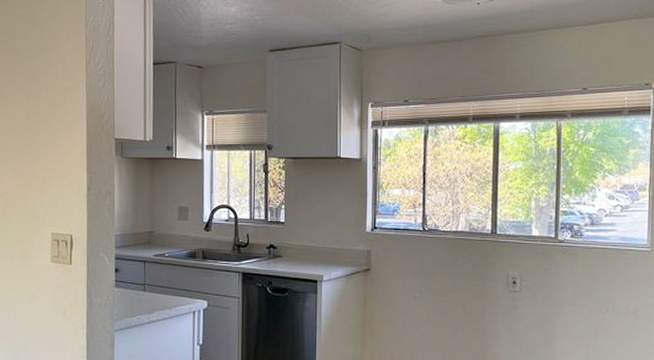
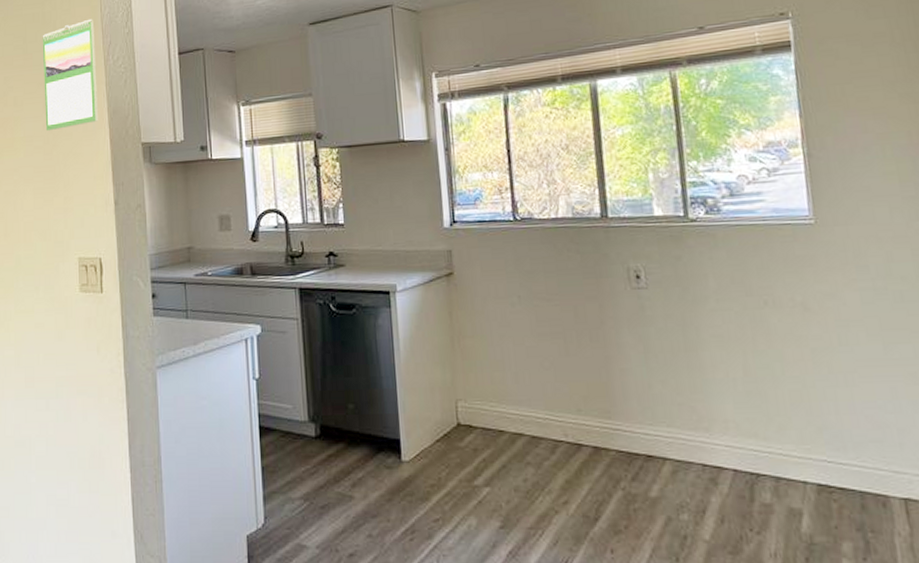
calendar: none [28,24,79,121] -> present [42,18,99,132]

